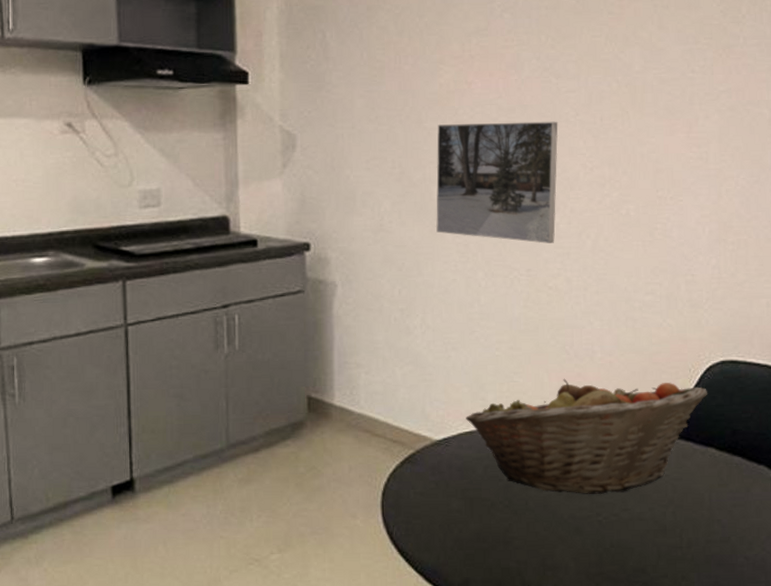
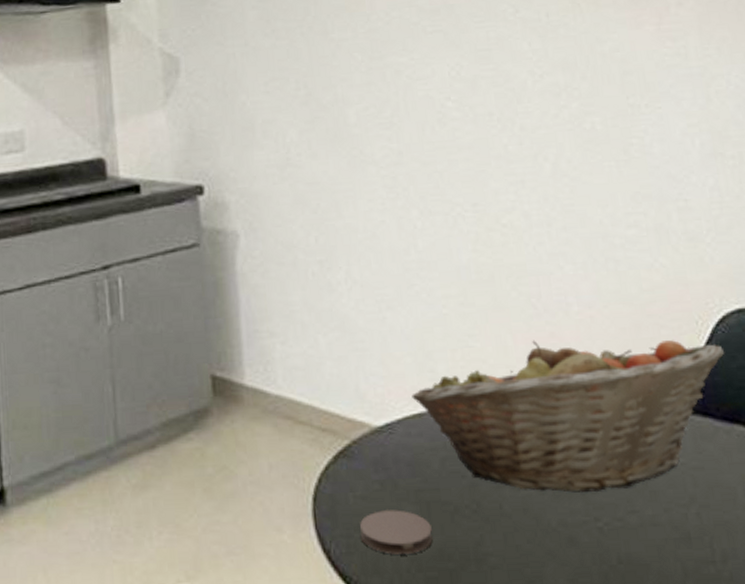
coaster: none [417,503,473,537] -> present [359,510,433,555]
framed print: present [436,121,558,244] -> none [347,21,504,171]

